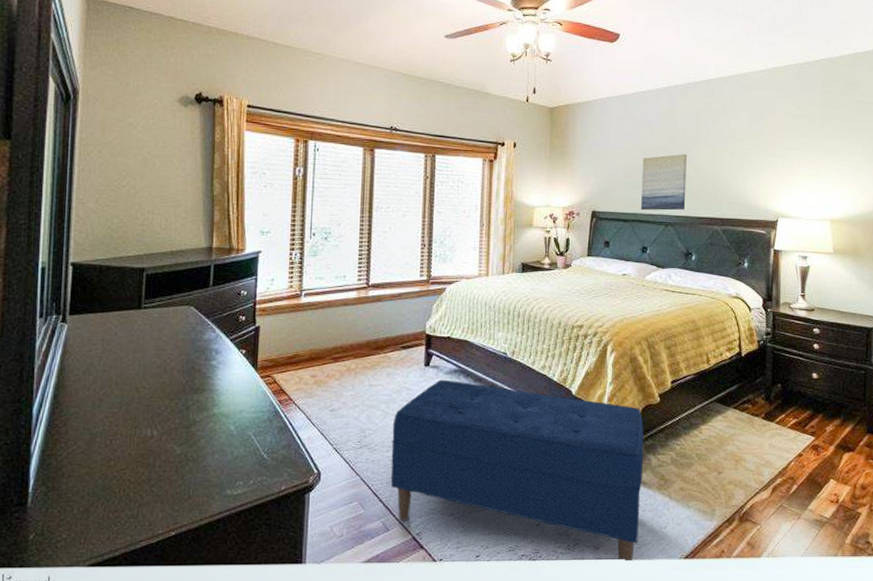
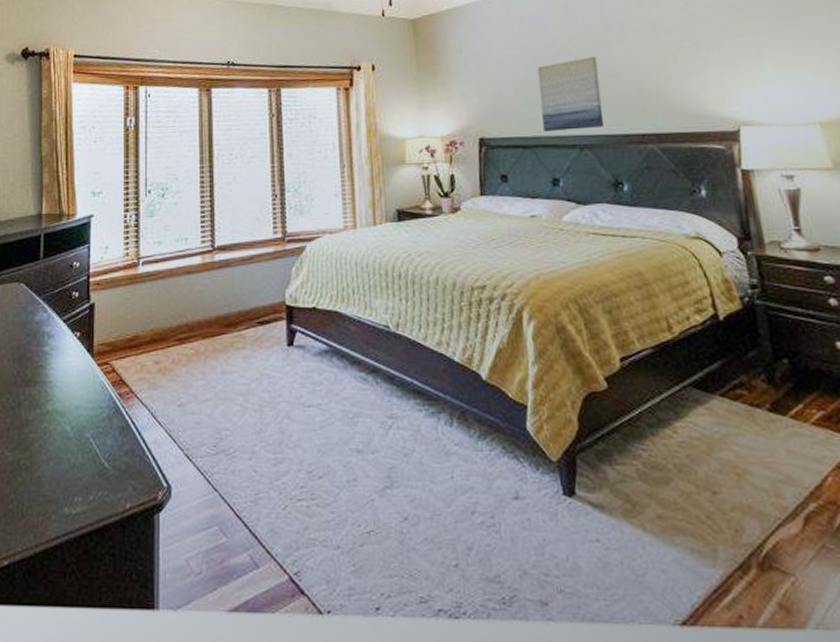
bench: present [390,379,644,562] -> none [254,363,605,627]

